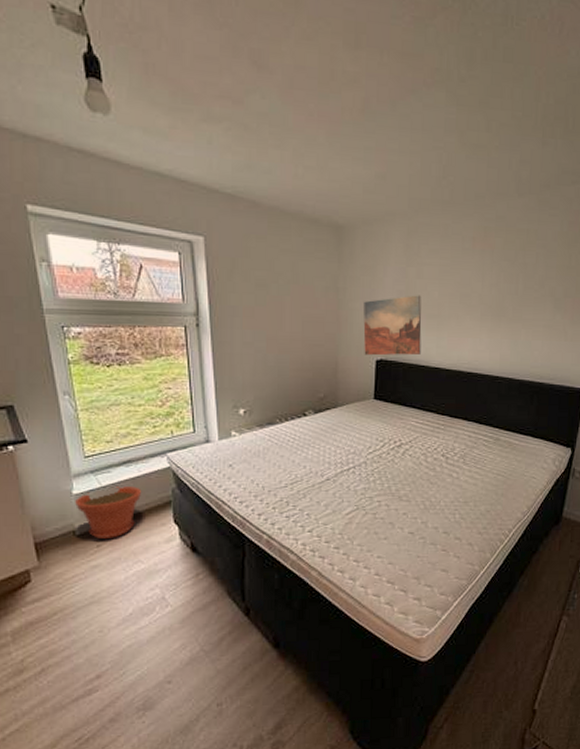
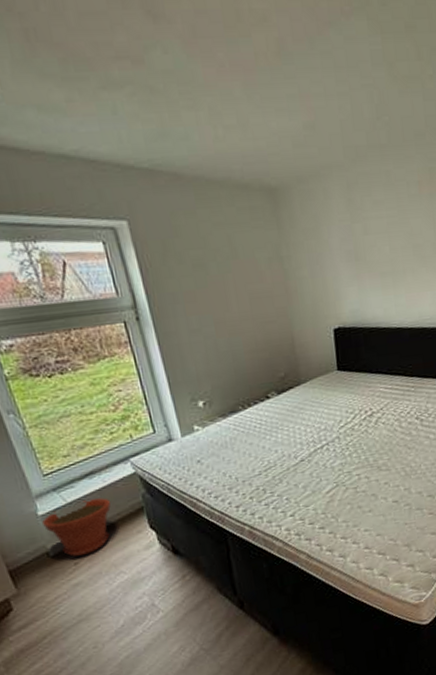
wall art: present [363,295,422,356] -> none [312,252,380,326]

